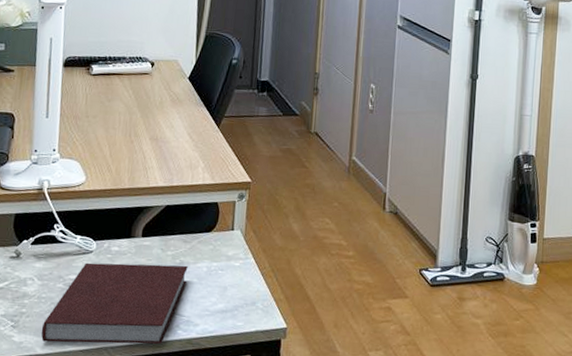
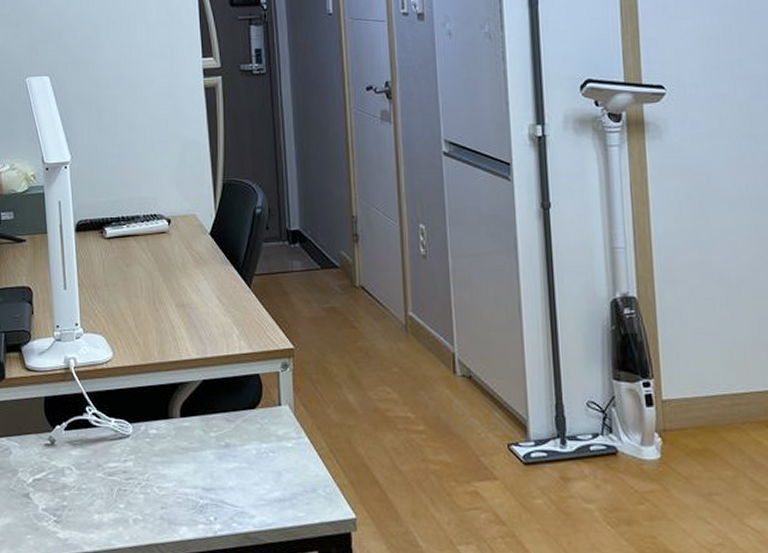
notebook: present [41,262,188,345] -> none [85,448,237,540]

